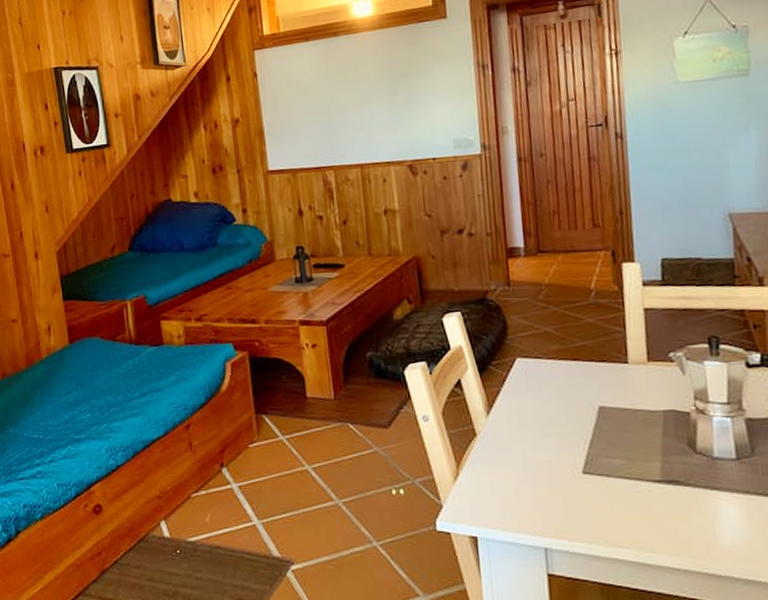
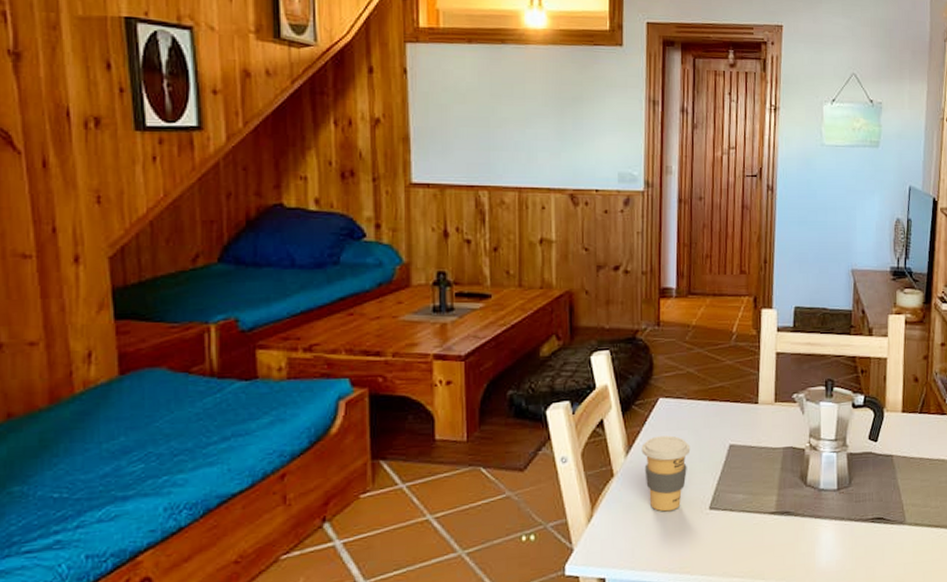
coffee cup: none [502,396,556,474] -> present [641,435,691,512]

